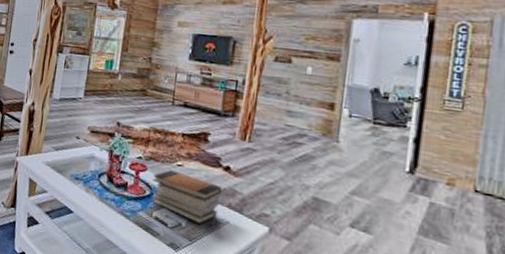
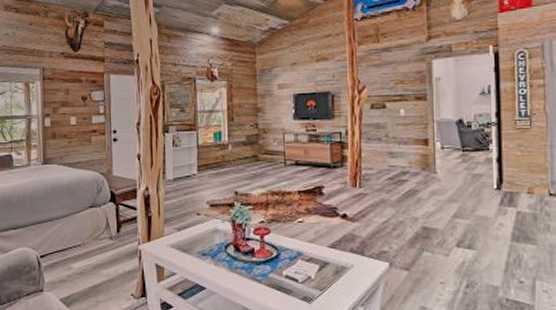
book stack: present [152,170,222,224] -> none [278,228,343,273]

